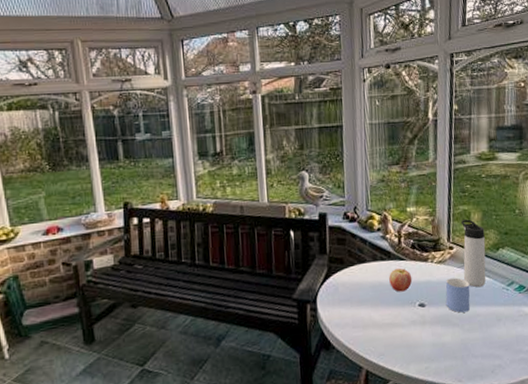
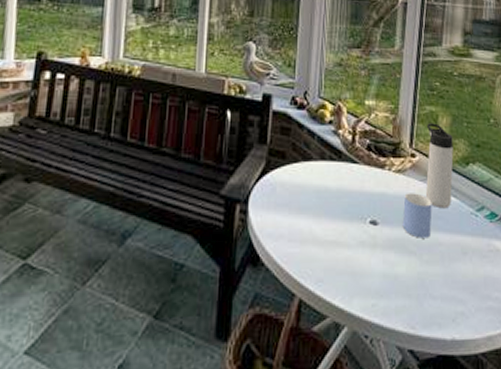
apple: present [389,268,413,292] -> none [338,173,365,203]

